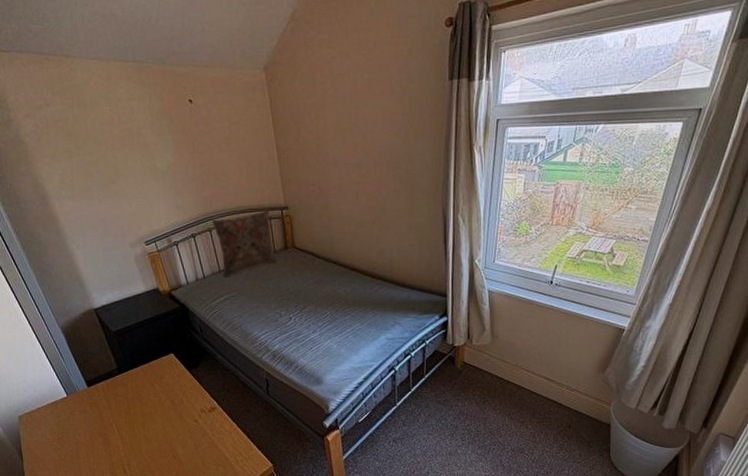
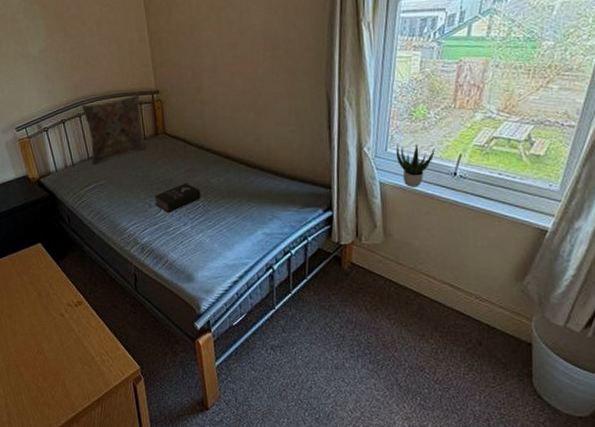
book: none [285,293,329,321] -> present [154,183,201,213]
potted plant: none [502,255,535,295] -> present [395,143,435,187]

